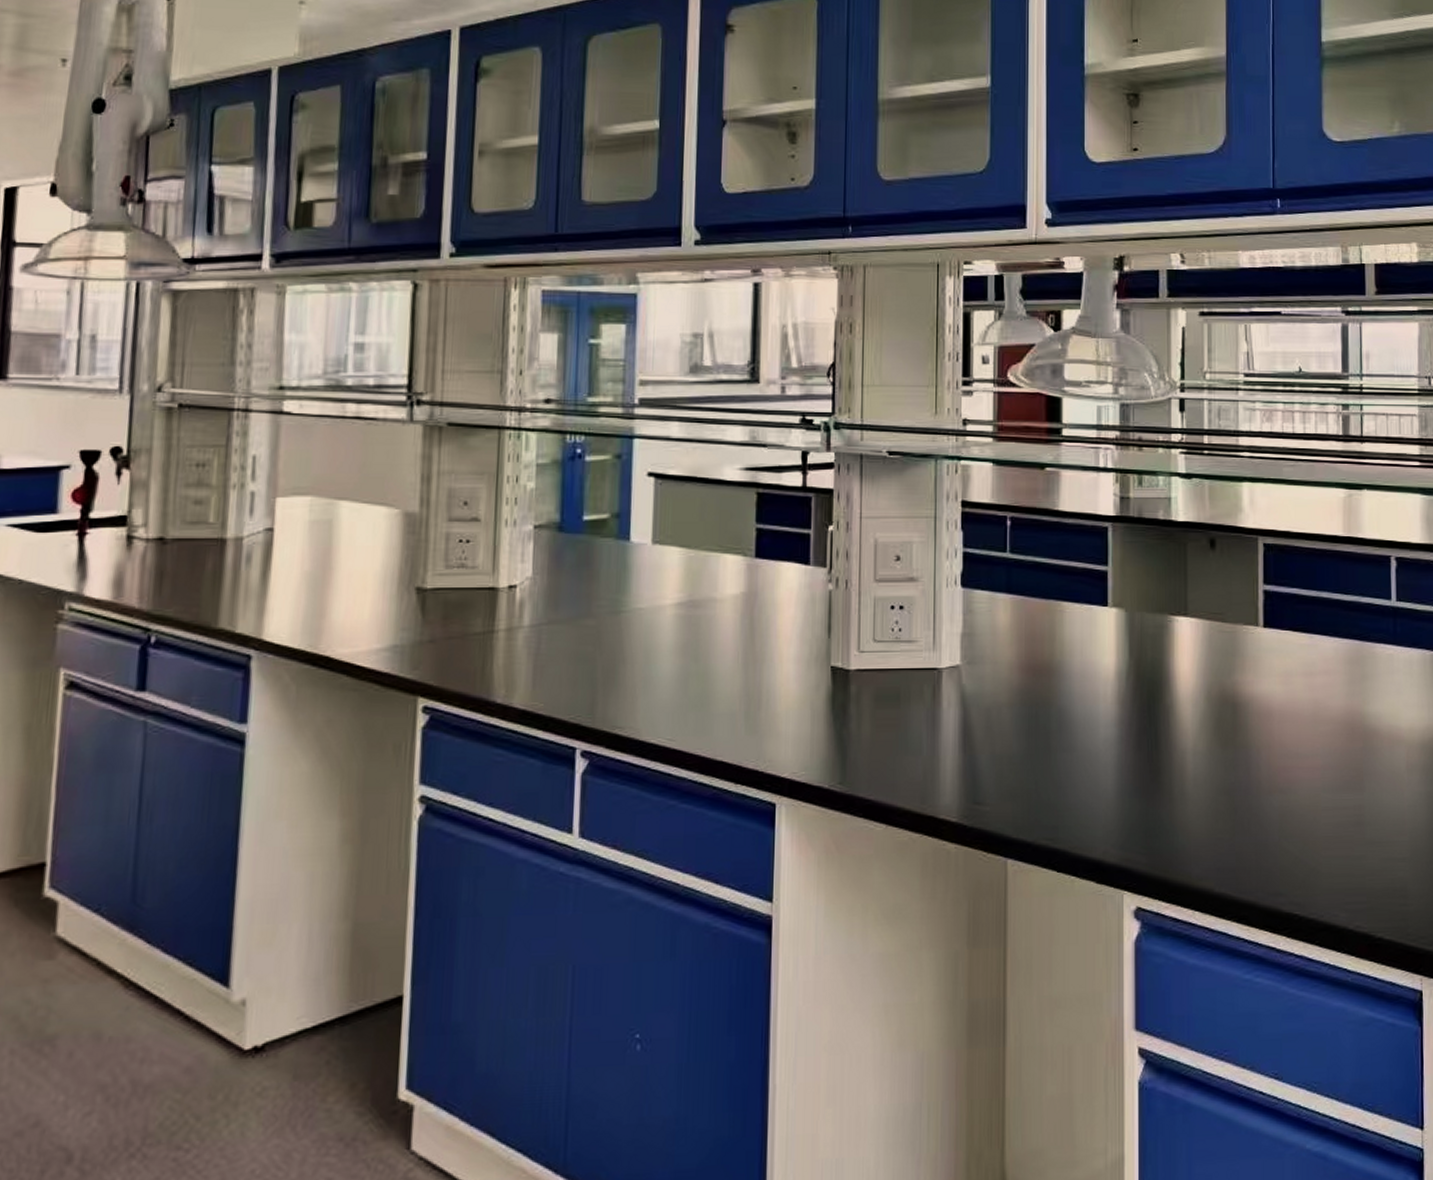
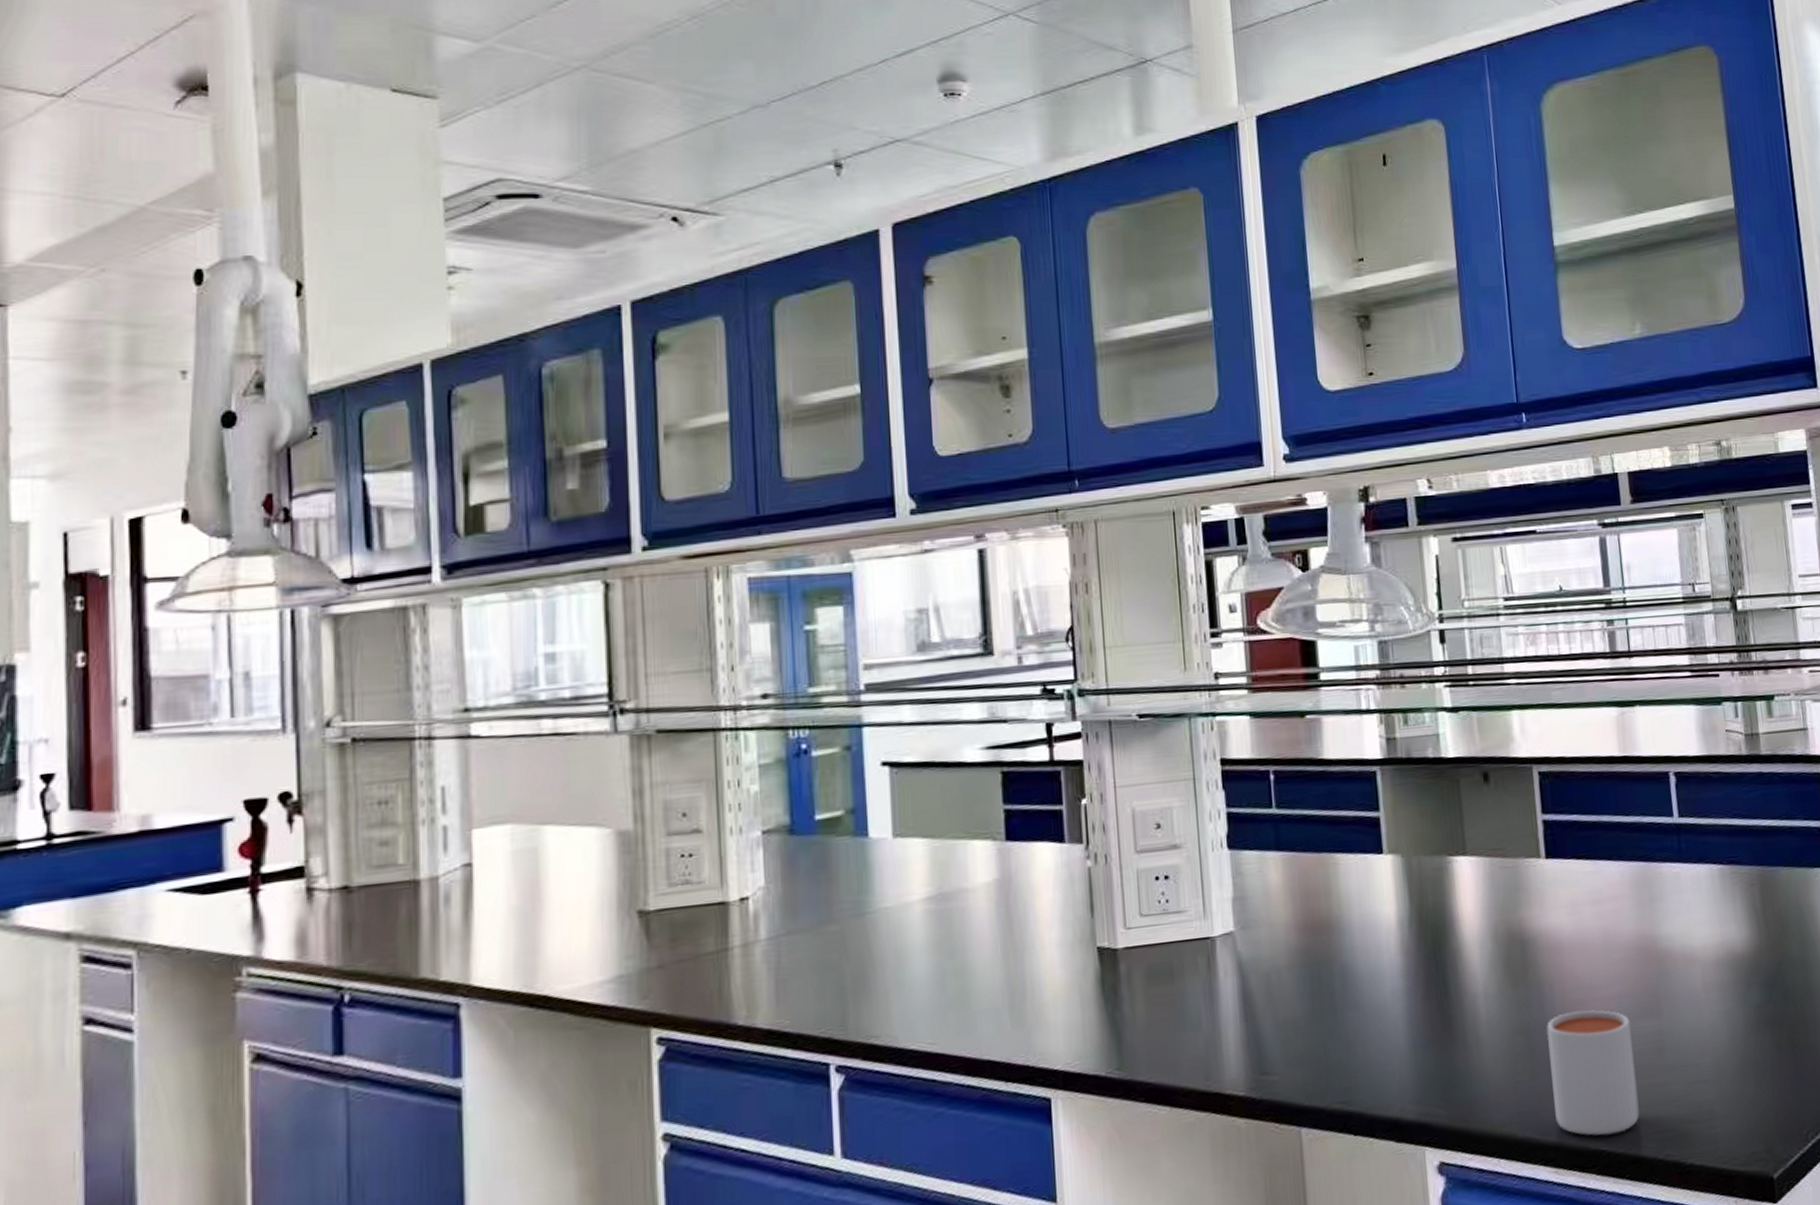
mug: none [1250,777,1334,900] -> present [1546,1010,1640,1136]

